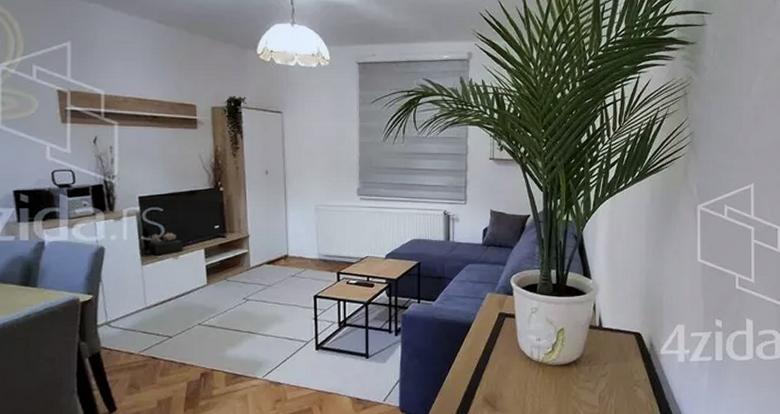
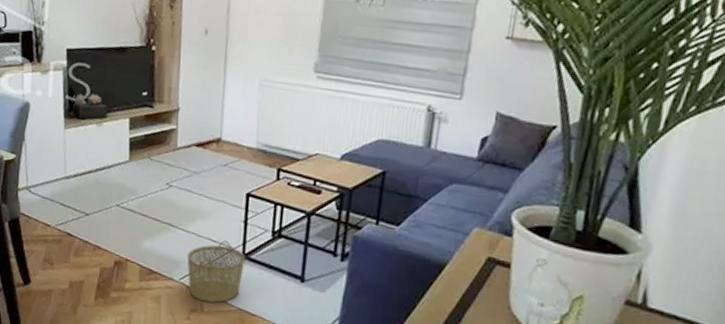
basket: none [268,336,318,392] -> present [187,240,245,303]

